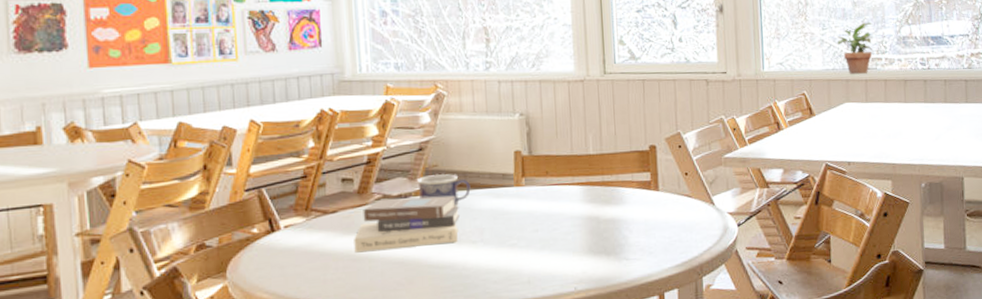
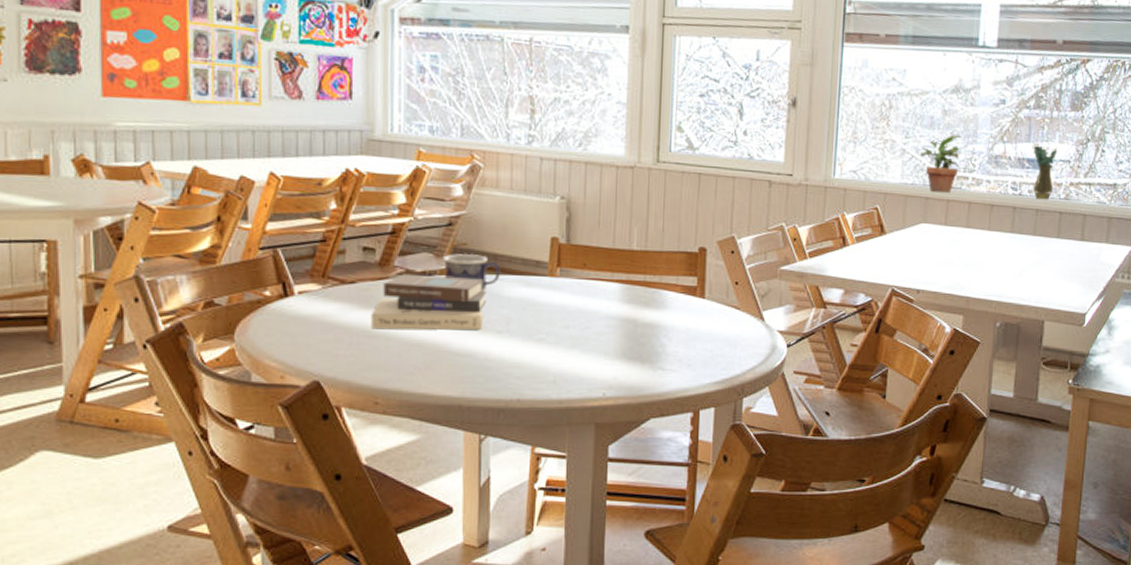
vase: none [934,22,957,71] -> present [1032,142,1058,200]

